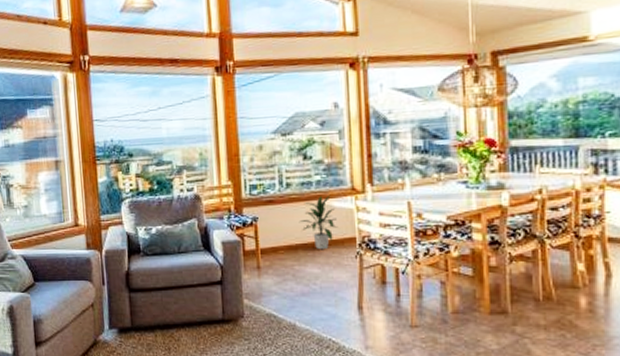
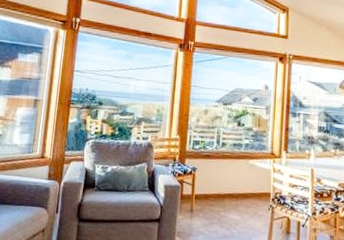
indoor plant: present [299,196,339,250] -> none [228,156,258,201]

